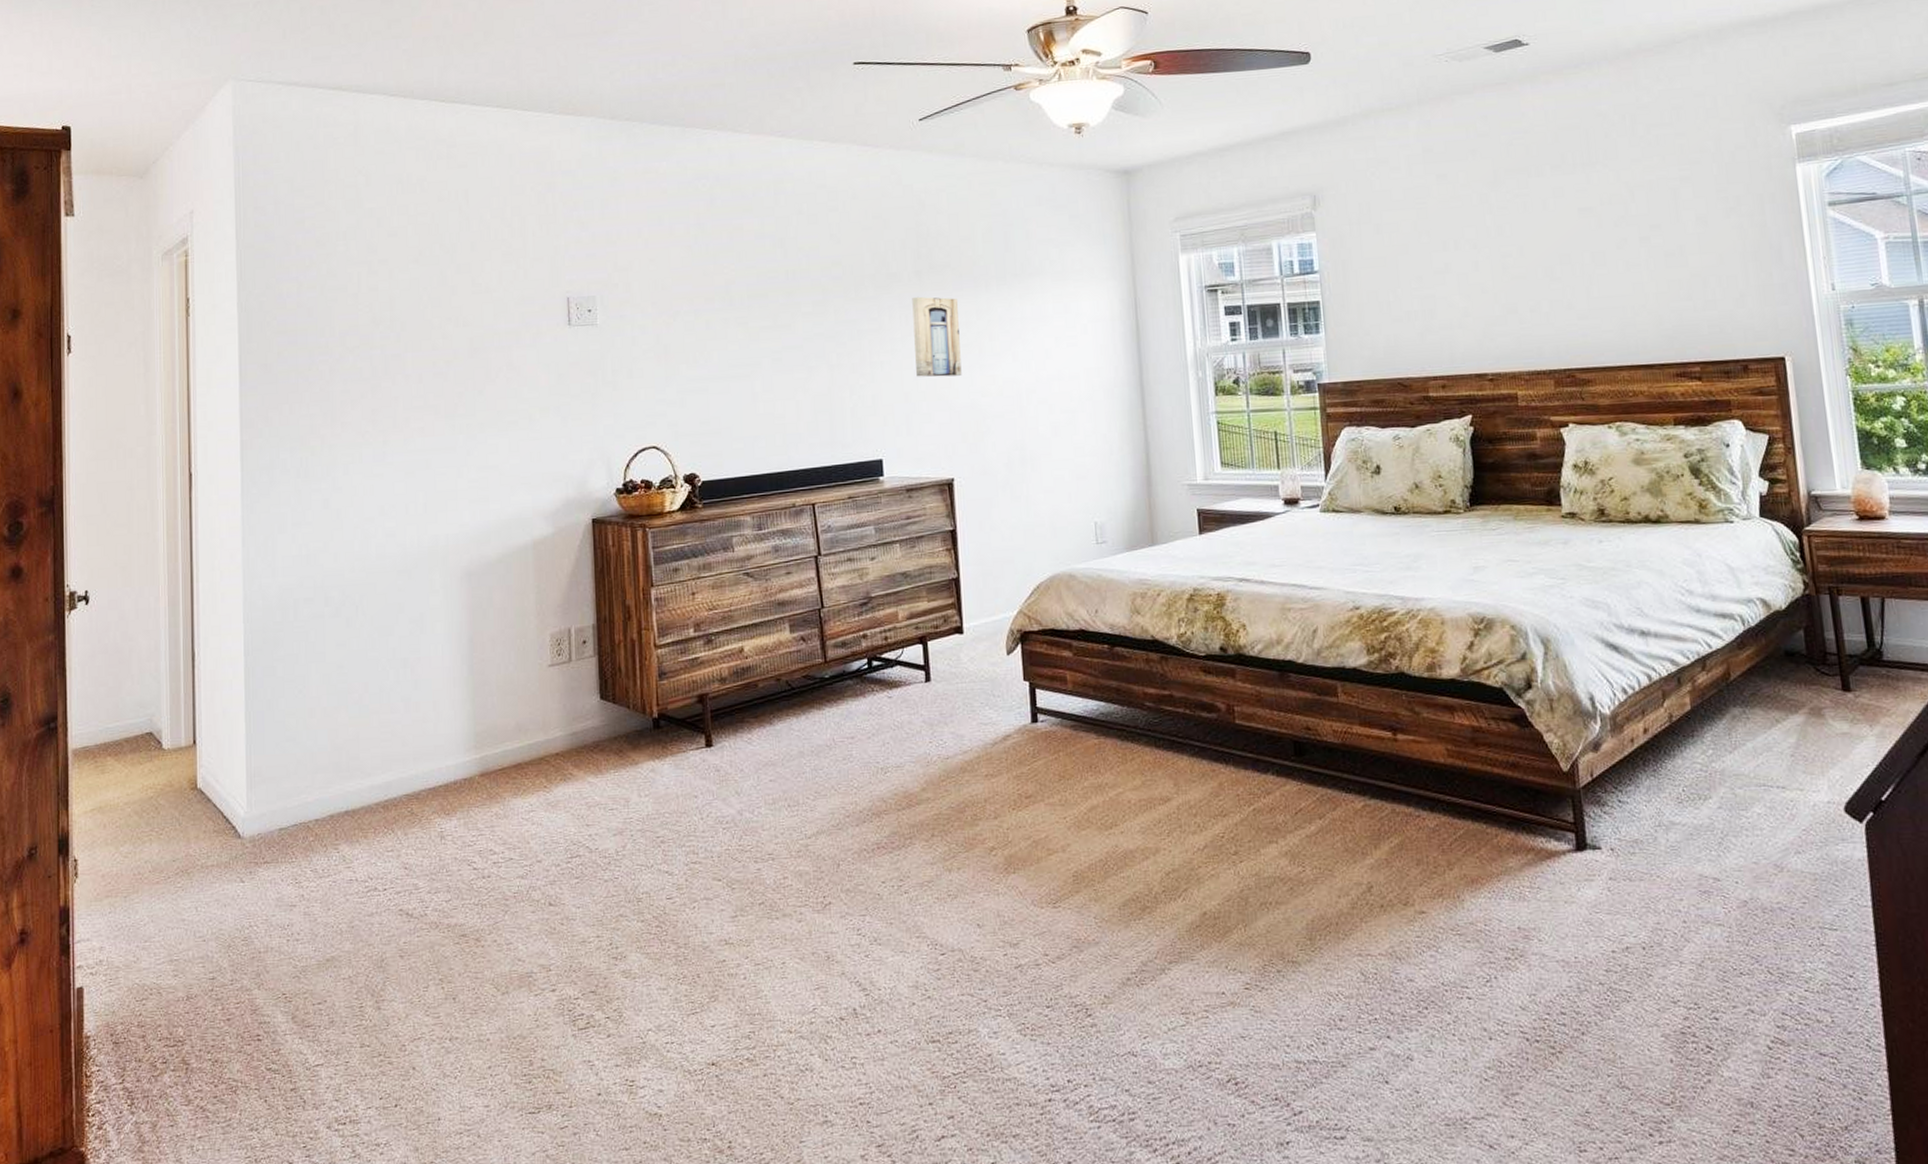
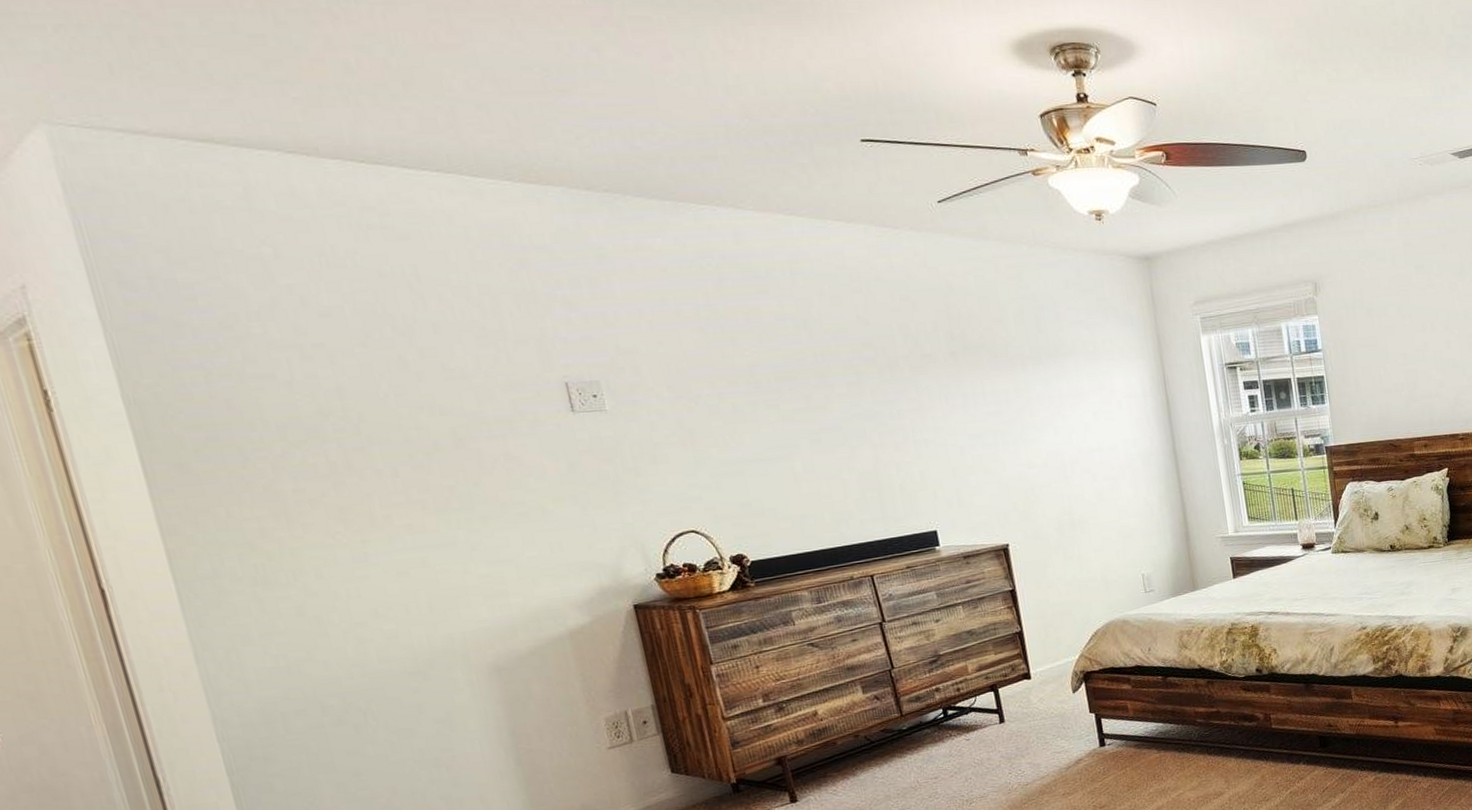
wall art: present [912,296,962,377] -> none [949,376,1007,453]

